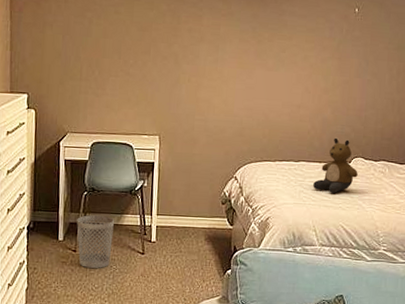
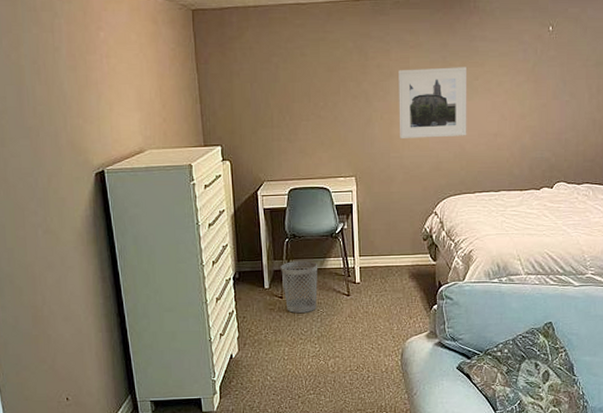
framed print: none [205,36,275,105] -> present [399,67,467,138]
bear: present [313,137,358,193] -> none [515,163,561,221]

